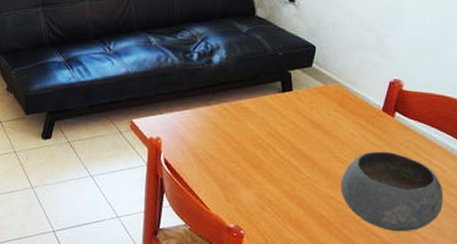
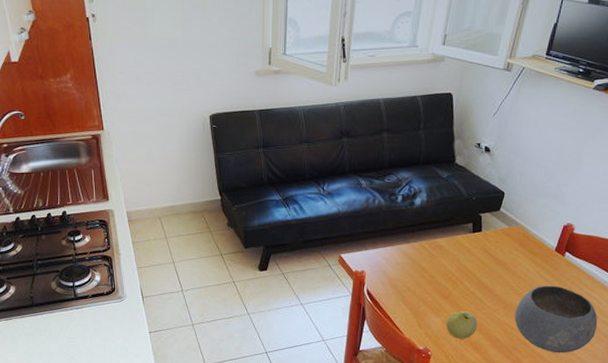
apple: none [259,181,297,215] -> present [446,310,478,339]

